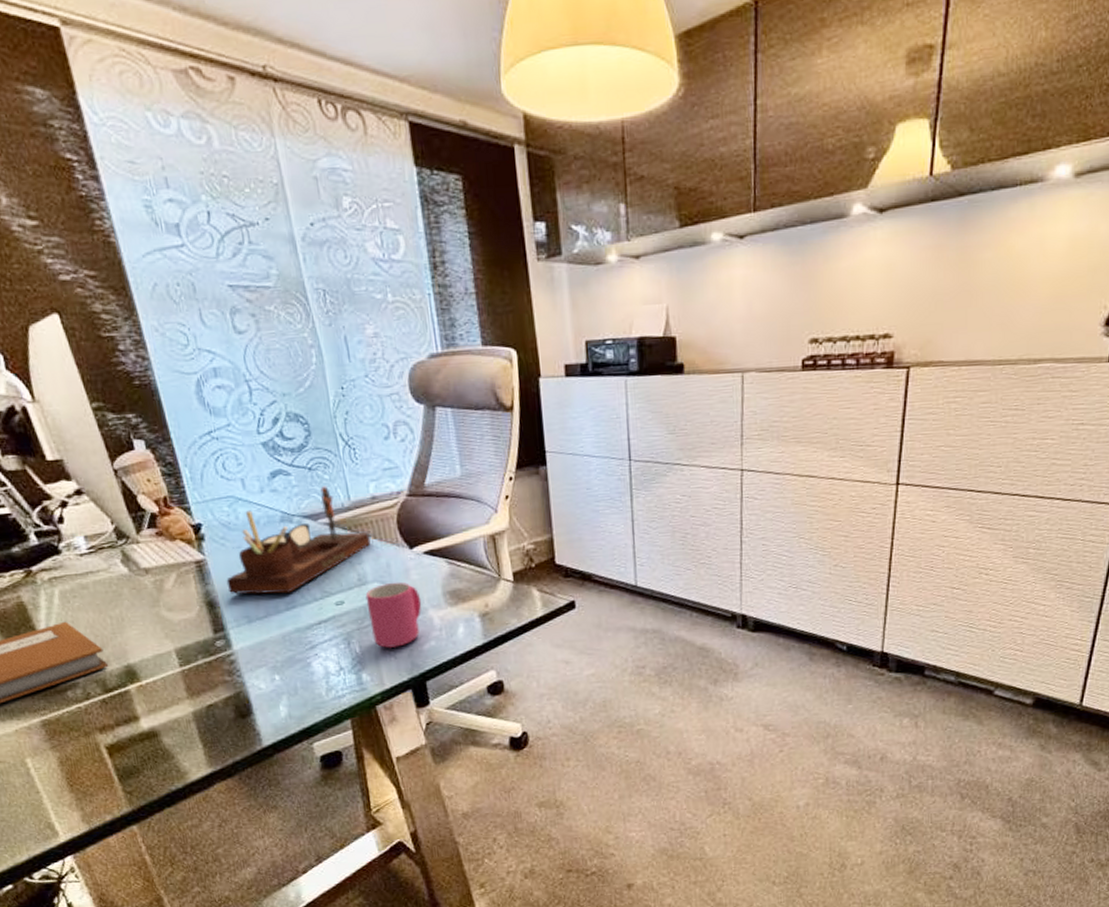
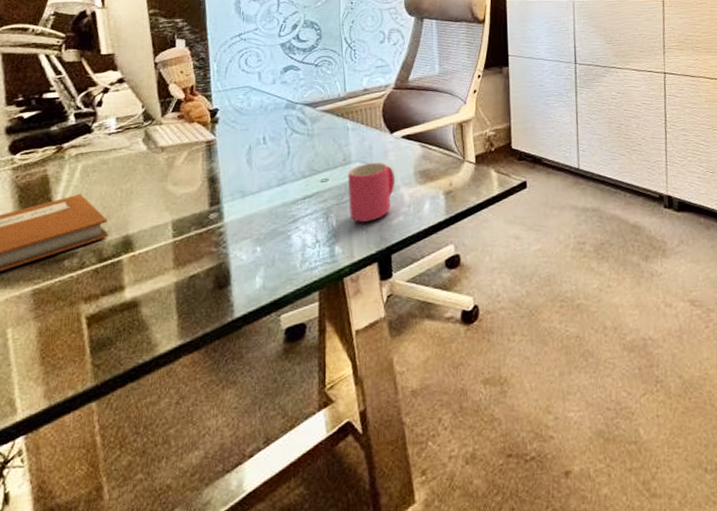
desk organizer: present [226,486,371,594] -> none [229,79,358,171]

